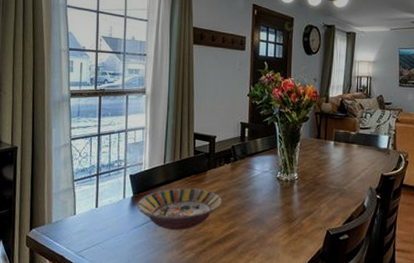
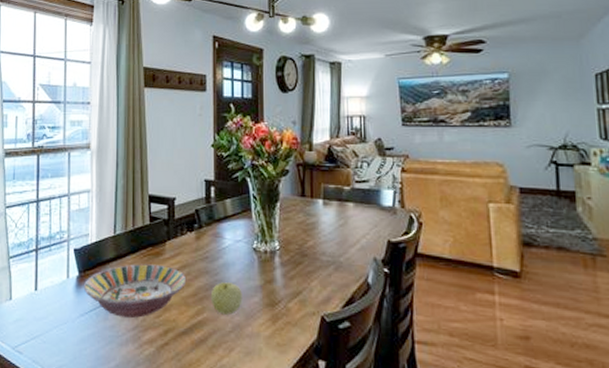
apple: none [241,203,267,228] -> present [210,282,242,315]

